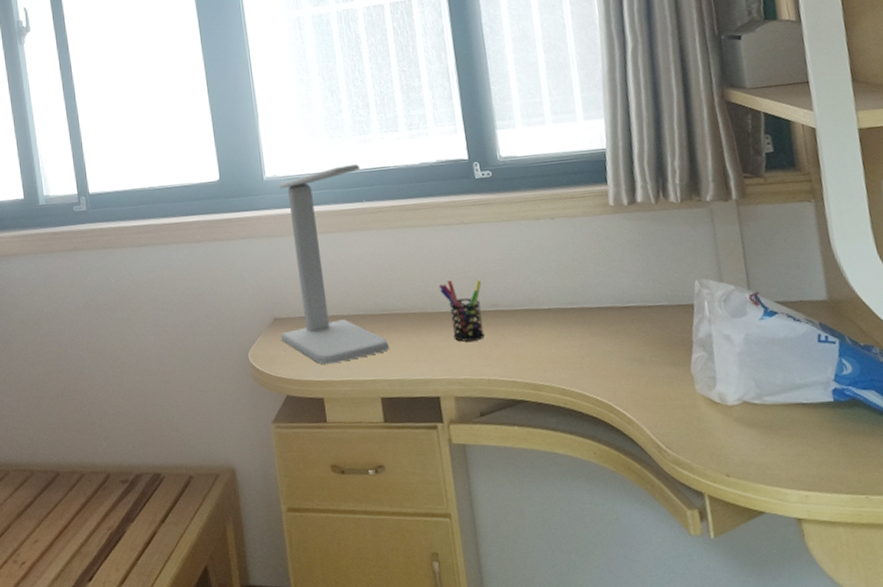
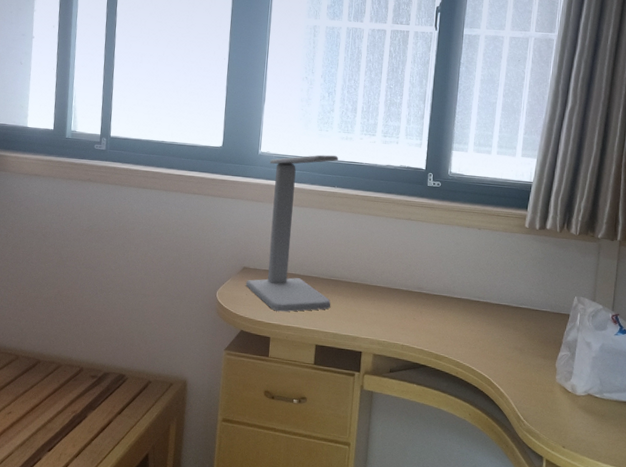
pen holder: present [438,279,485,342] -> none [379,262,414,314]

